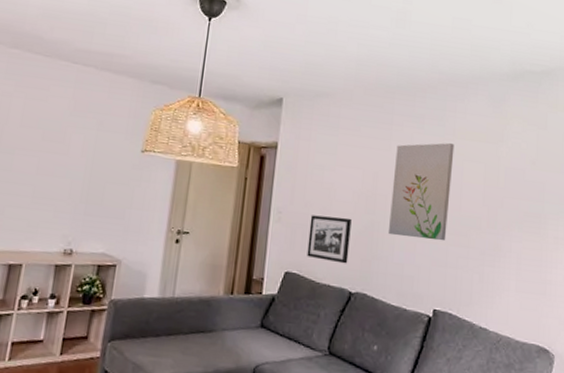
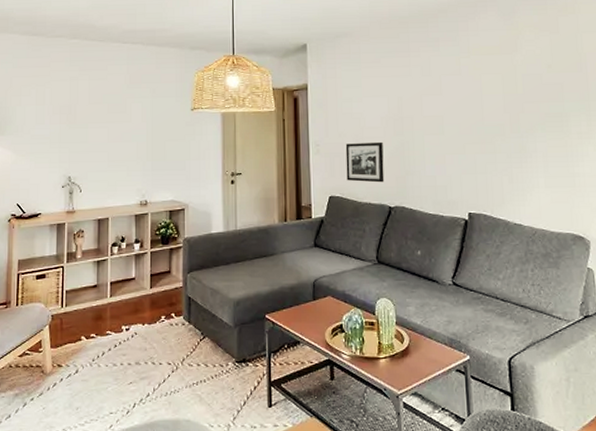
wall art: present [388,142,455,241] -> none [416,59,473,152]

